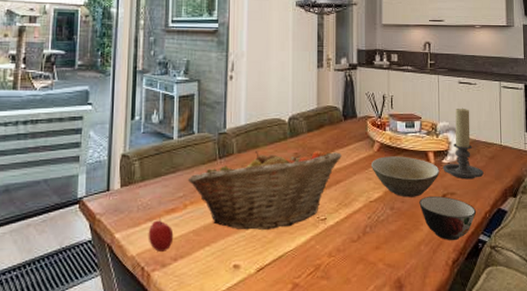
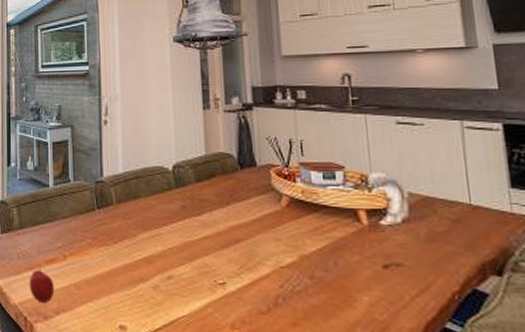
fruit basket: present [187,151,341,230] -> none [65,201,240,290]
bowl: present [370,156,440,197] -> none [278,213,377,266]
soup bowl: present [419,196,476,240] -> none [349,266,437,326]
candle holder: present [443,108,484,180] -> none [381,155,446,248]

